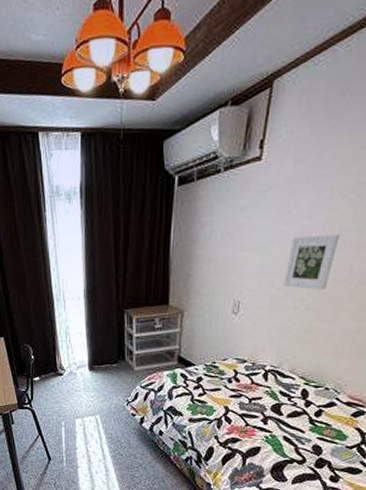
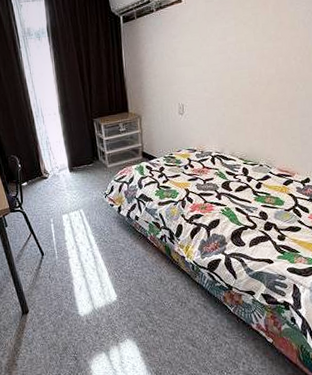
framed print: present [283,234,340,291] -> none [213,50,248,91]

